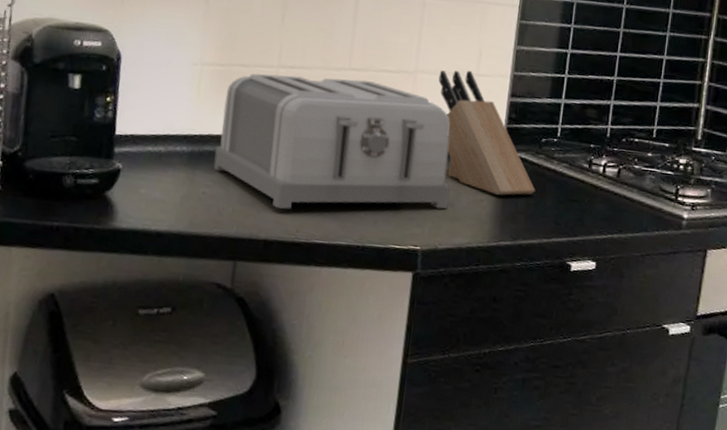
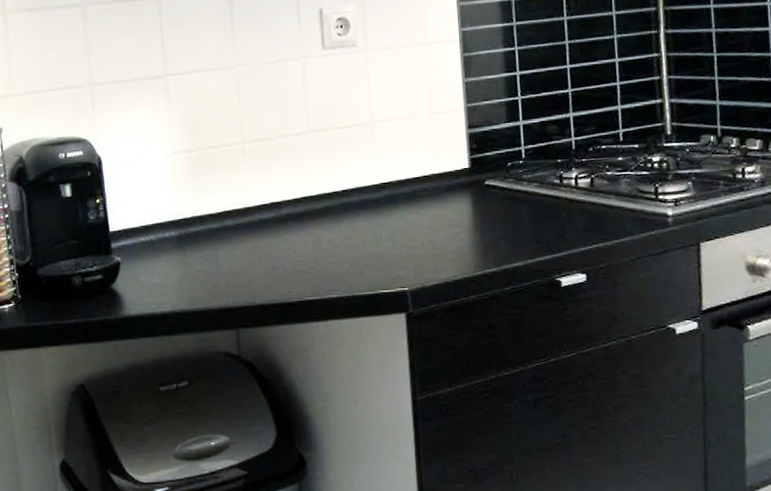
toaster: present [213,73,450,209] -> none [199,139,428,273]
knife block: present [438,70,536,196] -> none [394,111,511,226]

